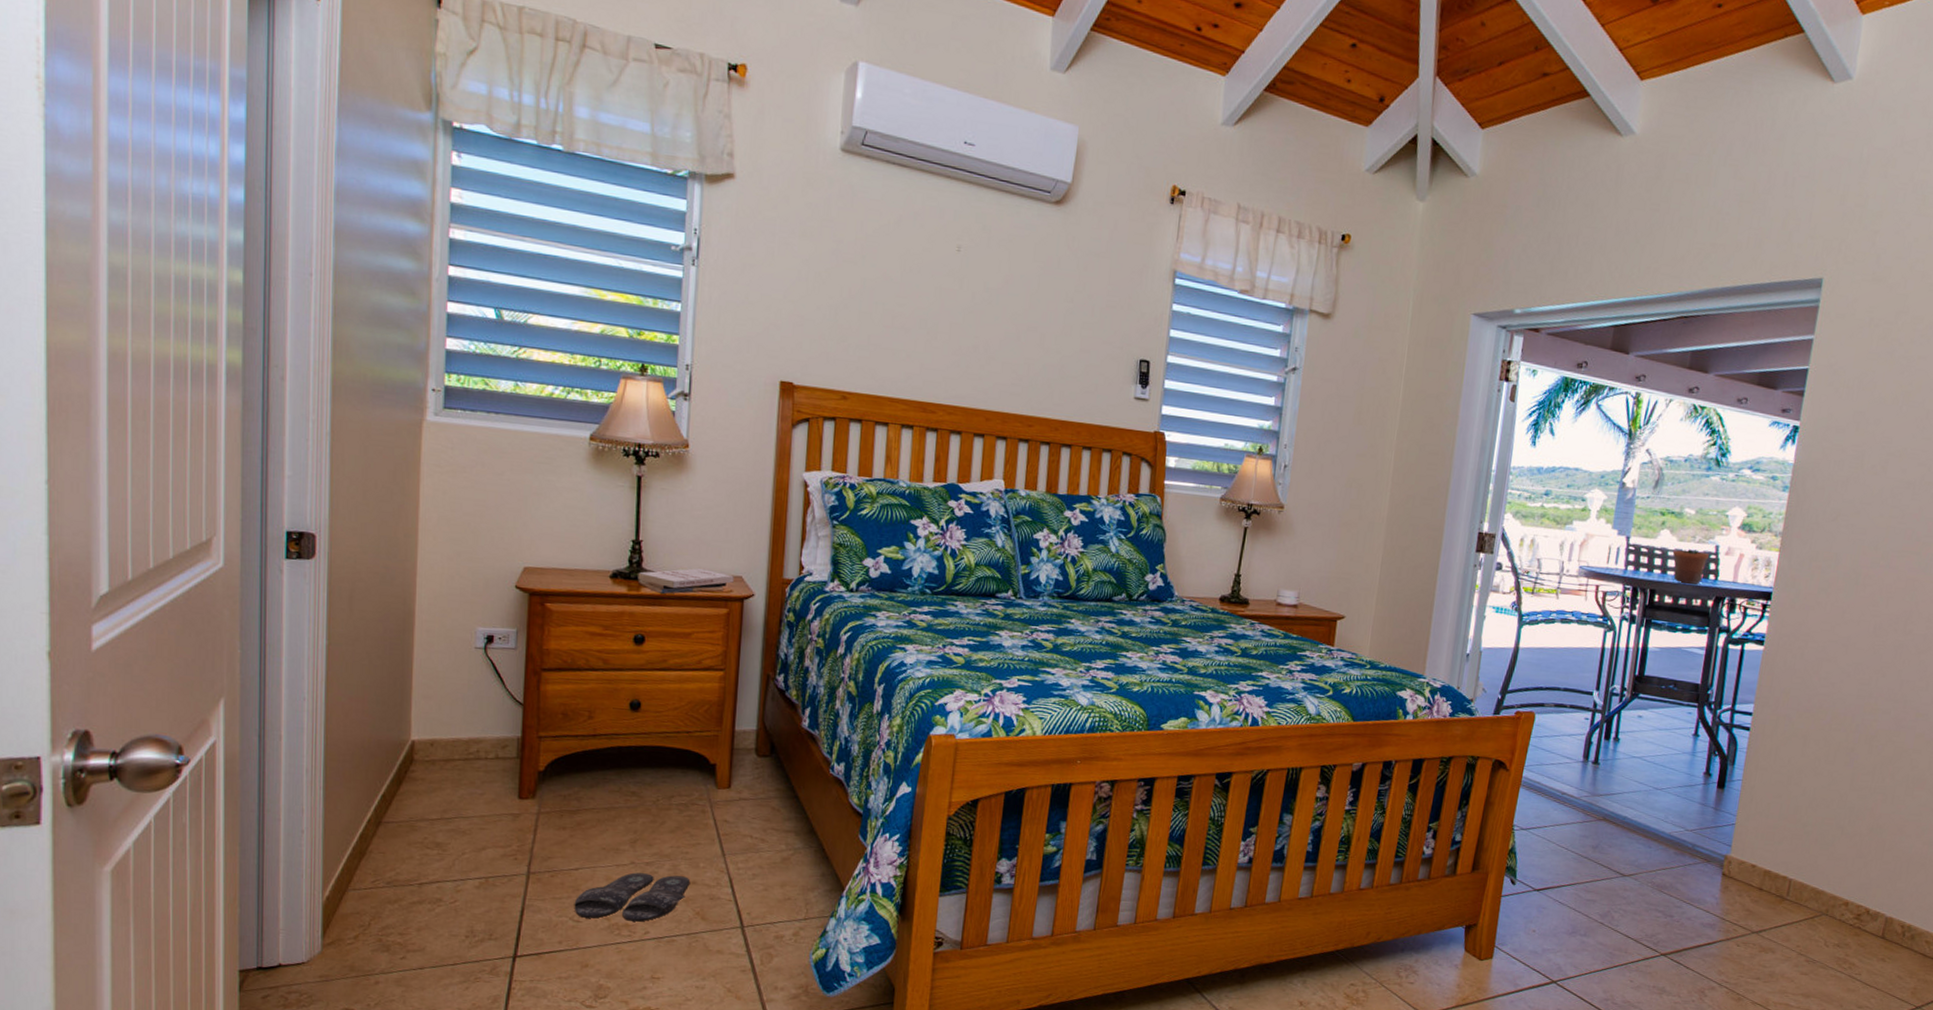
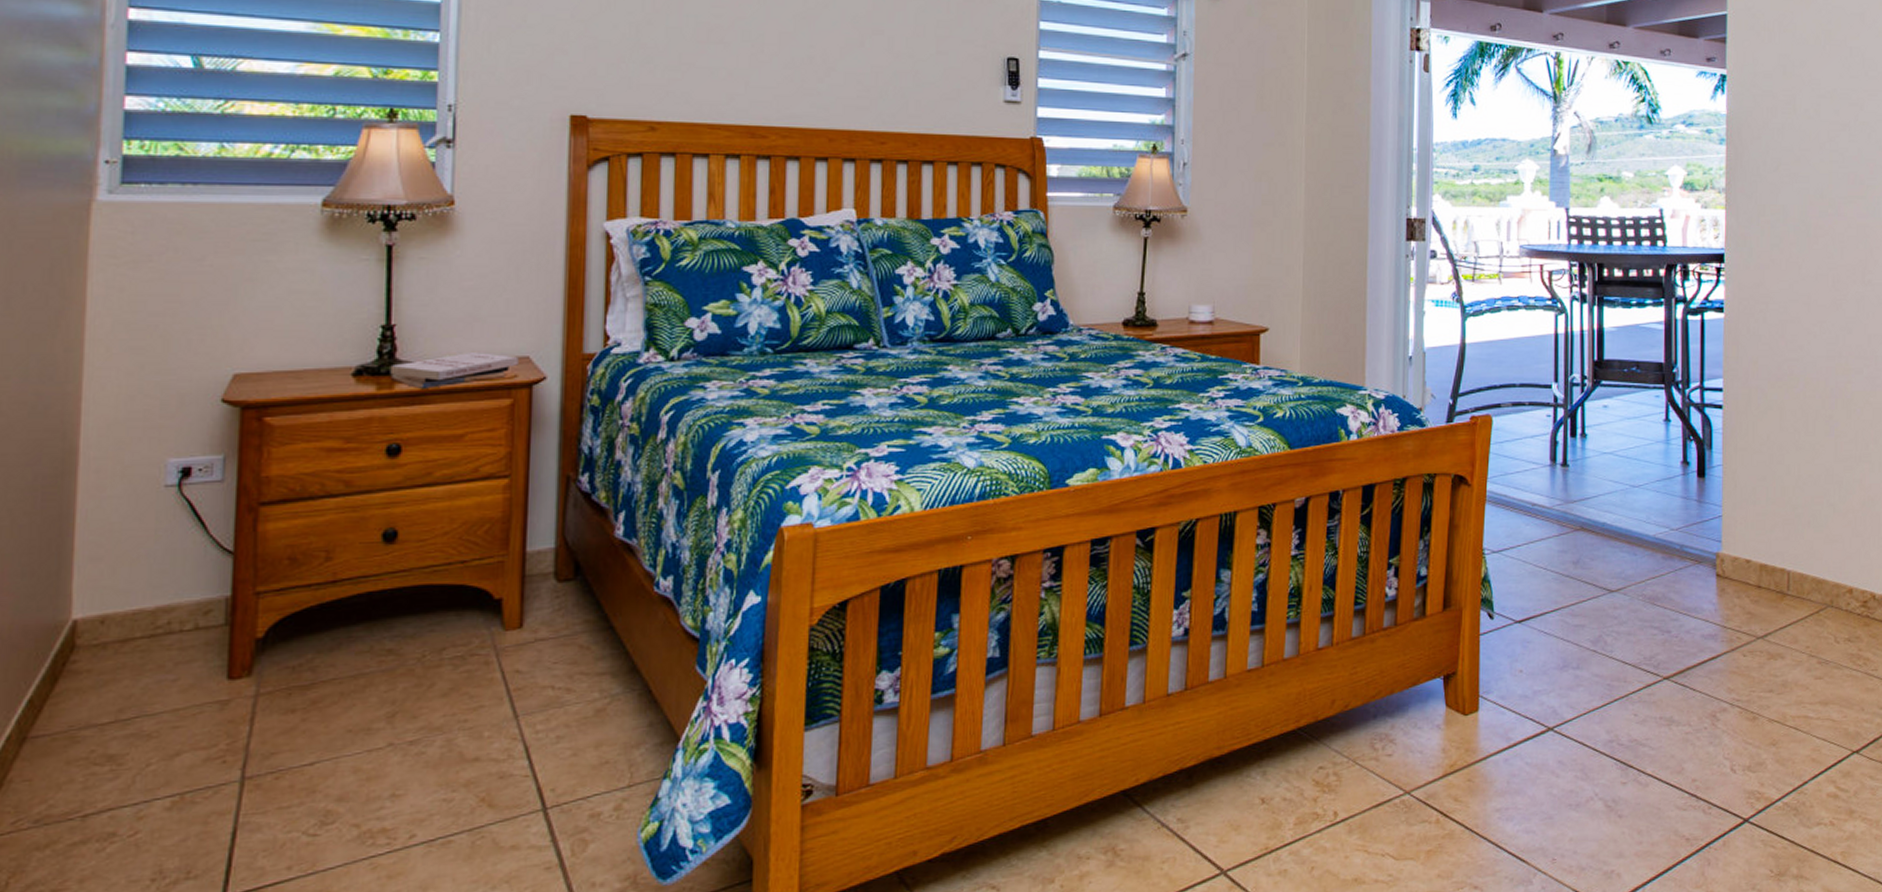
slippers: present [574,872,691,922] -> none [308,752,472,829]
planter: present [1672,549,1709,585] -> none [1615,215,1654,253]

